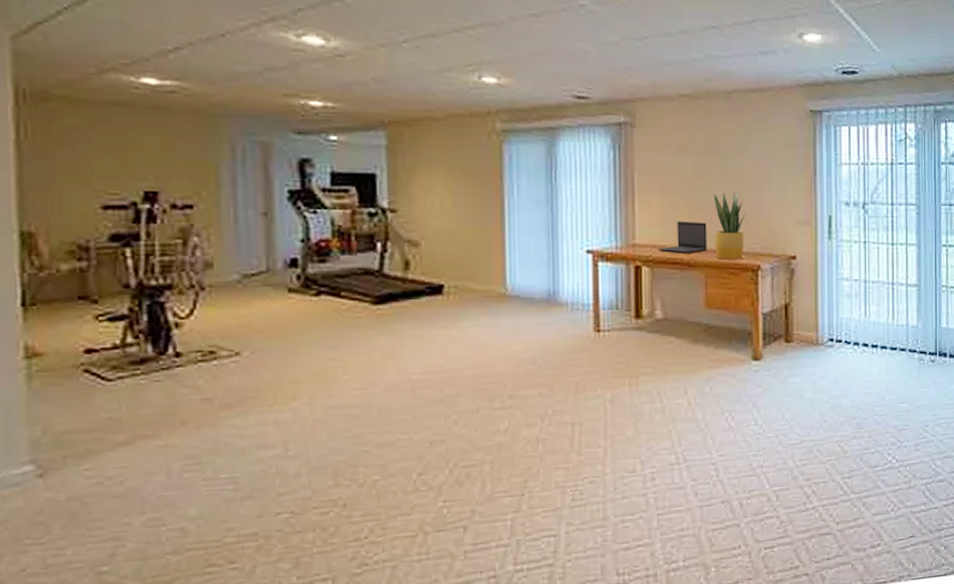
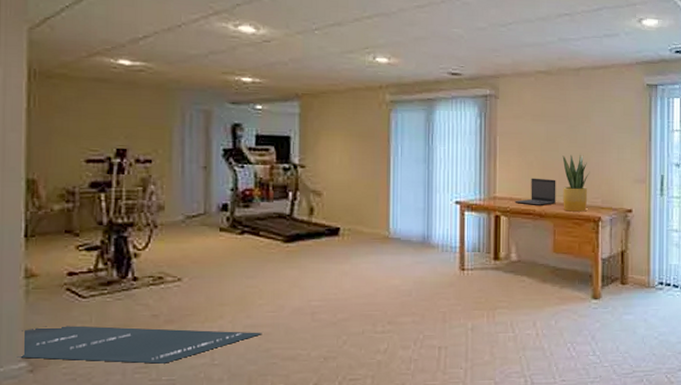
yoga mat: none [19,414,349,460] -> present [17,325,262,364]

